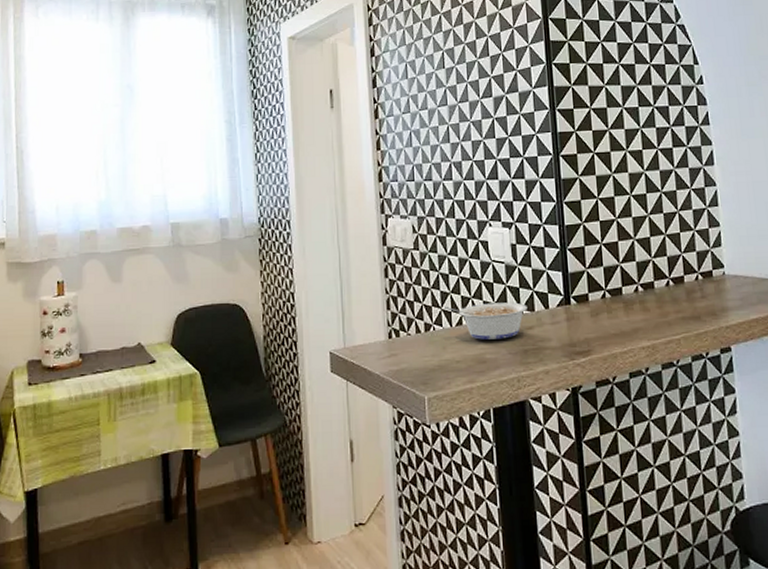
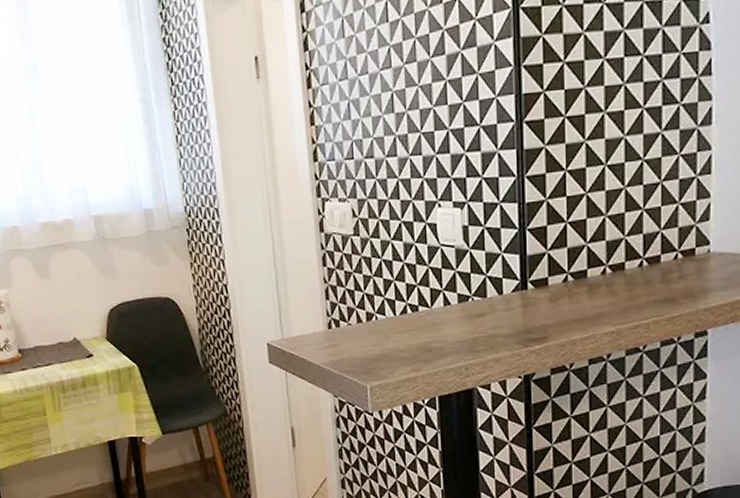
legume: present [444,302,527,340] -> none [387,288,479,329]

